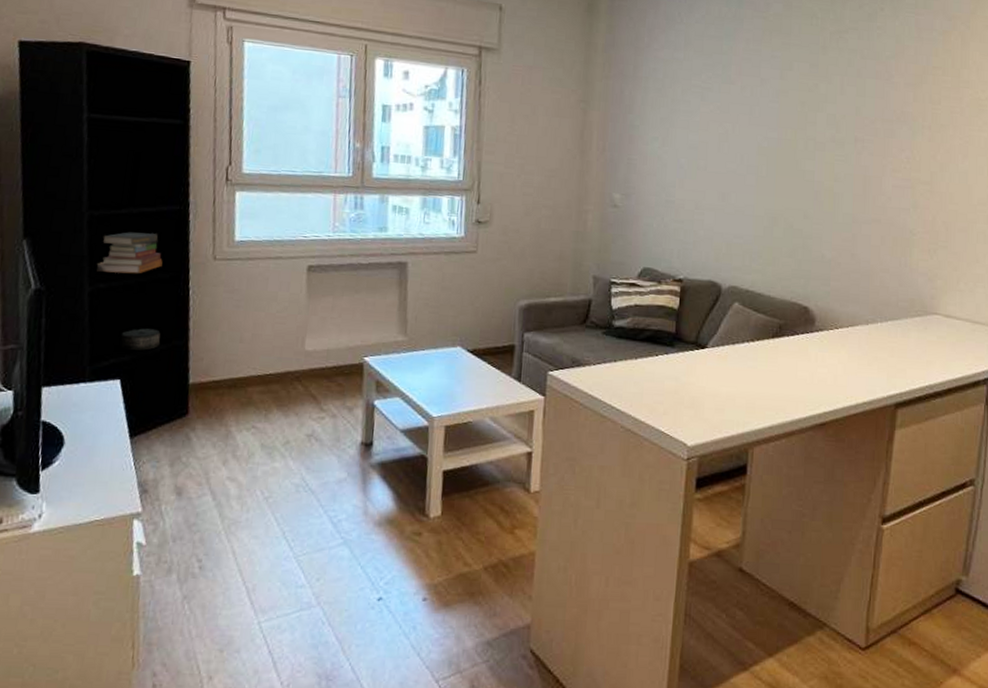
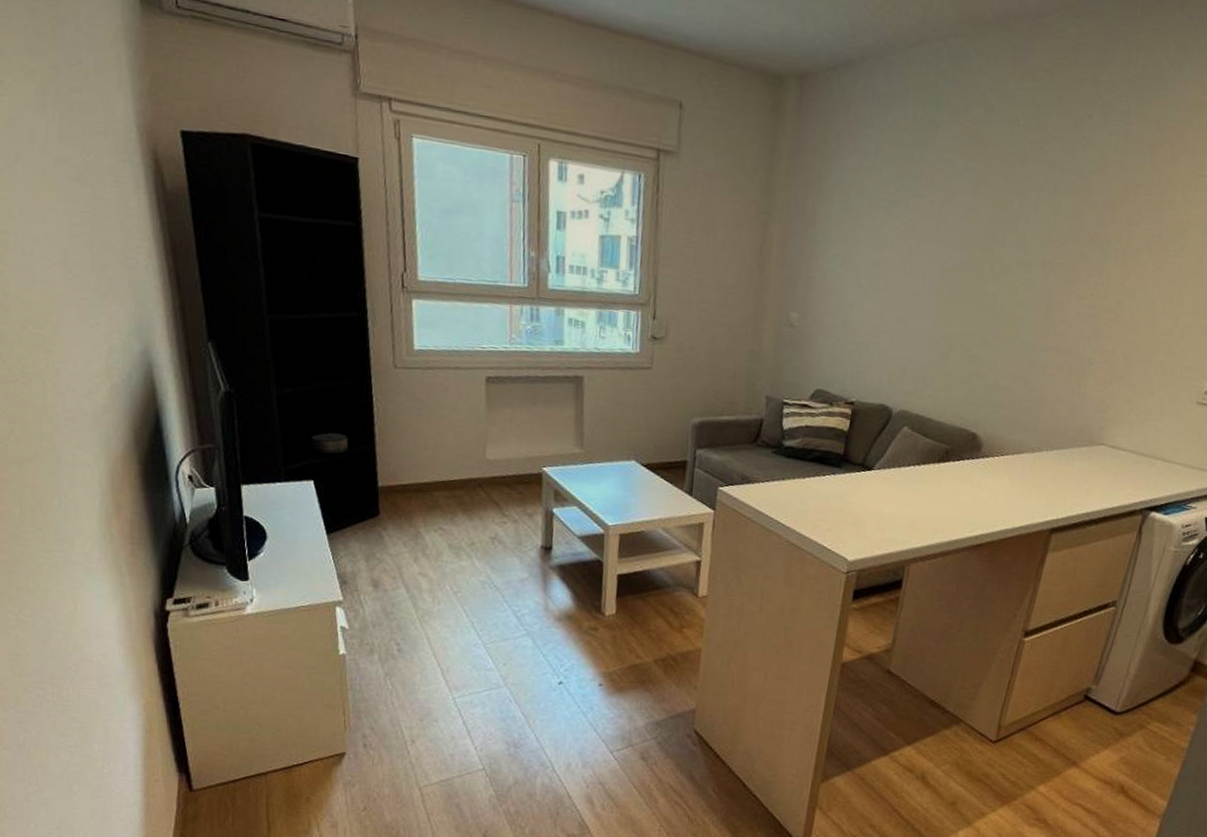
books: present [96,232,163,274] -> none [281,337,345,380]

